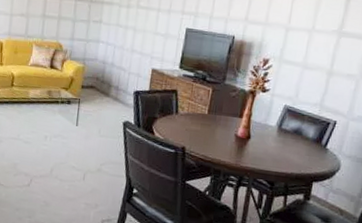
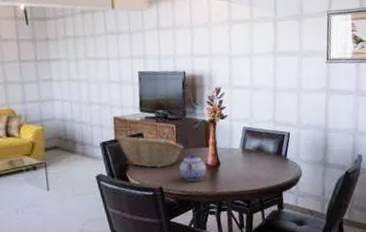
fruit basket: none [149,87,216,129] -> present [115,135,184,168]
teapot: none [206,121,235,150] -> present [179,153,207,182]

